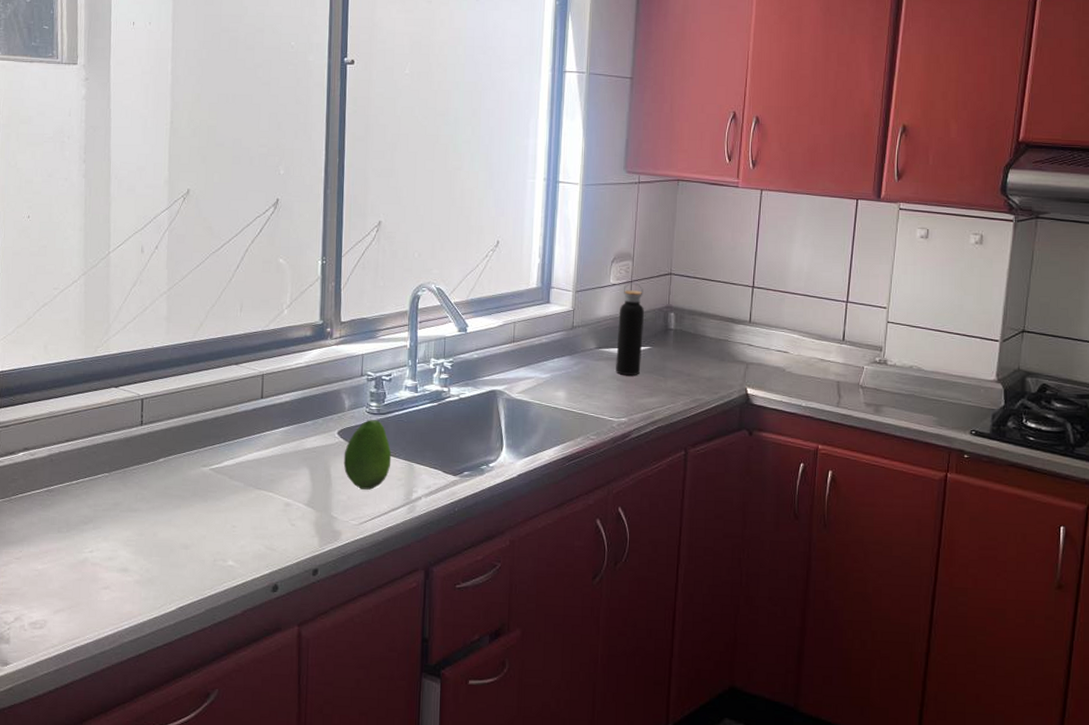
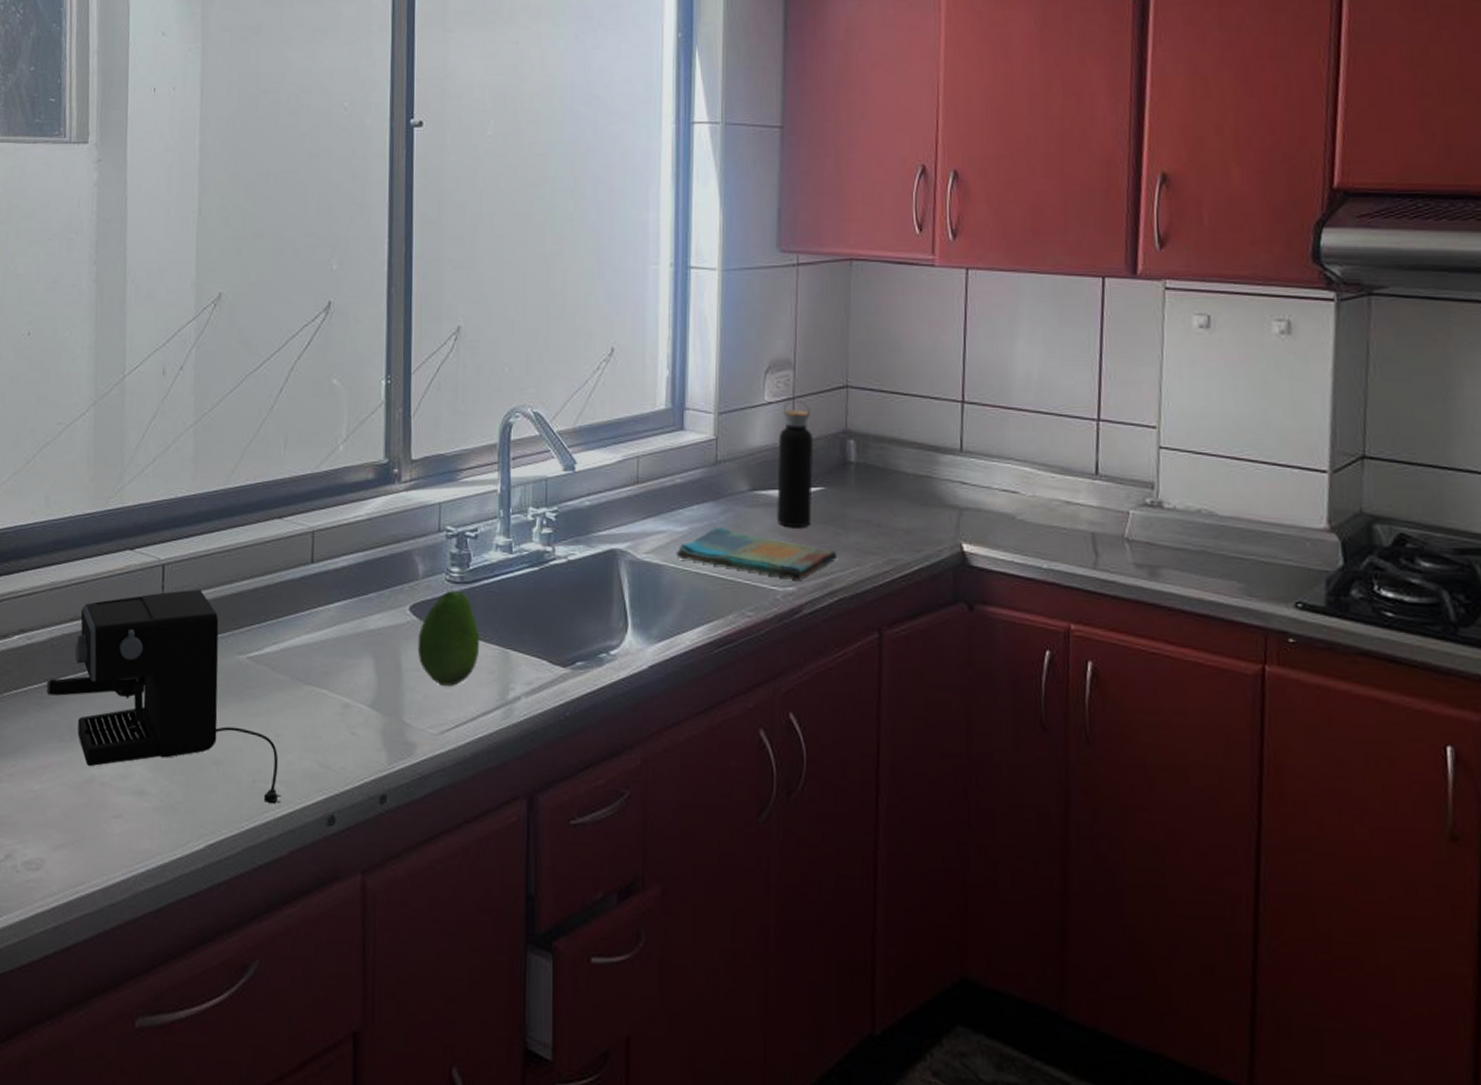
coffee maker: none [46,417,236,577] -> present [46,589,281,804]
dish towel: none [540,374,657,413] -> present [675,526,837,580]

